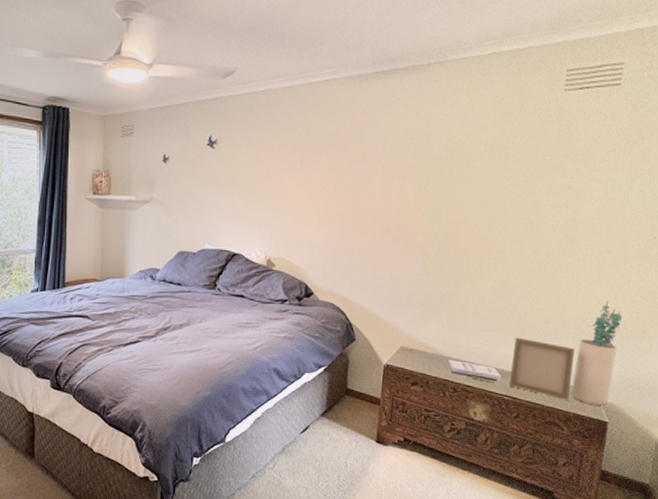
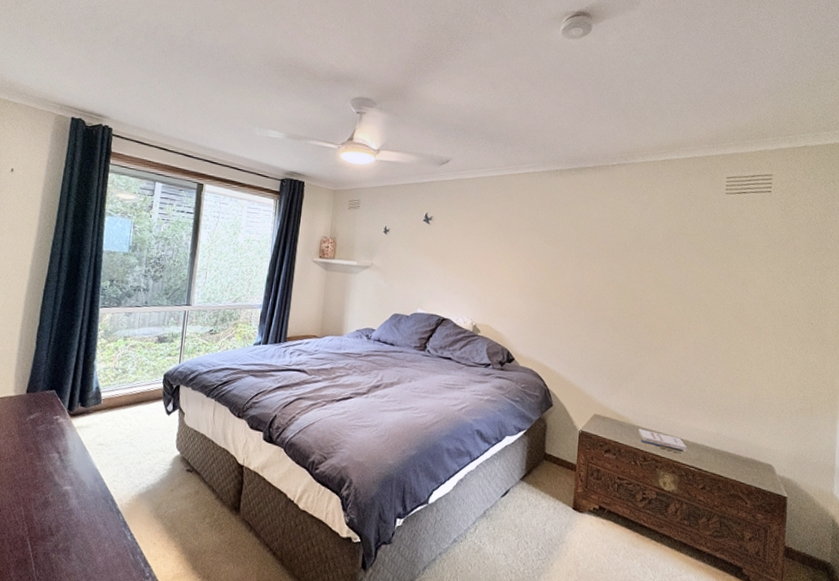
photo frame: present [508,337,575,400] -> none [694,409,751,474]
vase: present [571,300,623,407] -> none [752,379,792,482]

